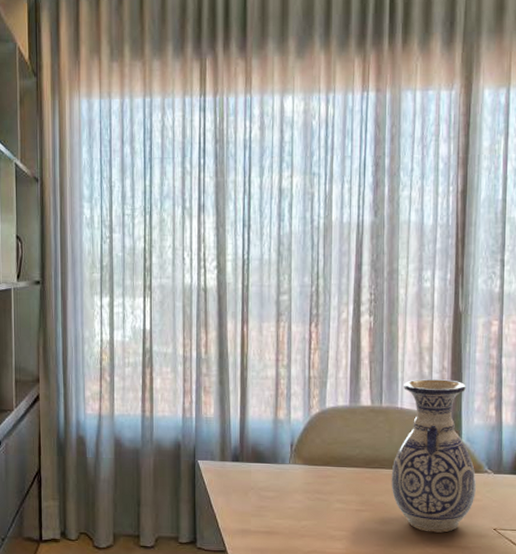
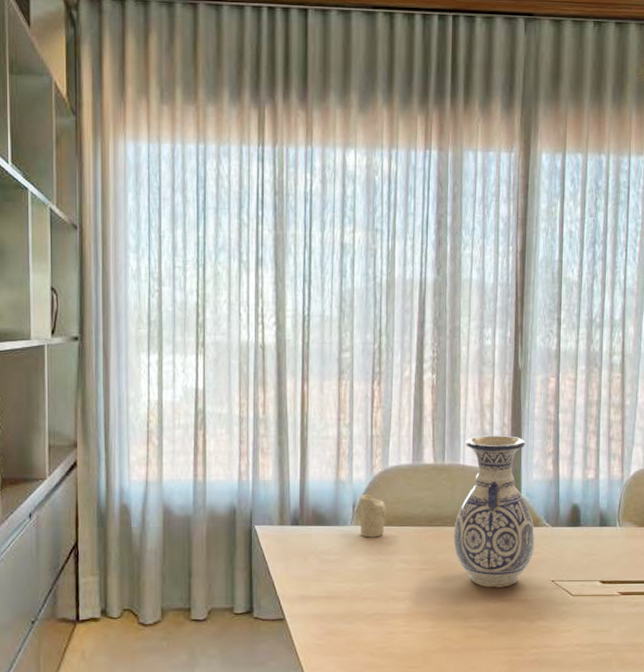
candle: none [298,433,324,477] -> present [361,493,386,538]

